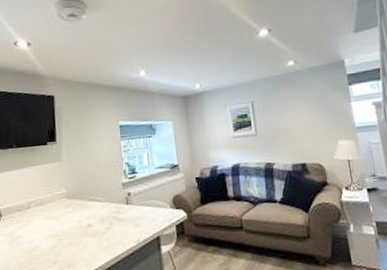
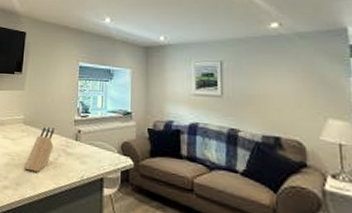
knife block: none [74,195,104,248] -> present [24,126,55,172]

